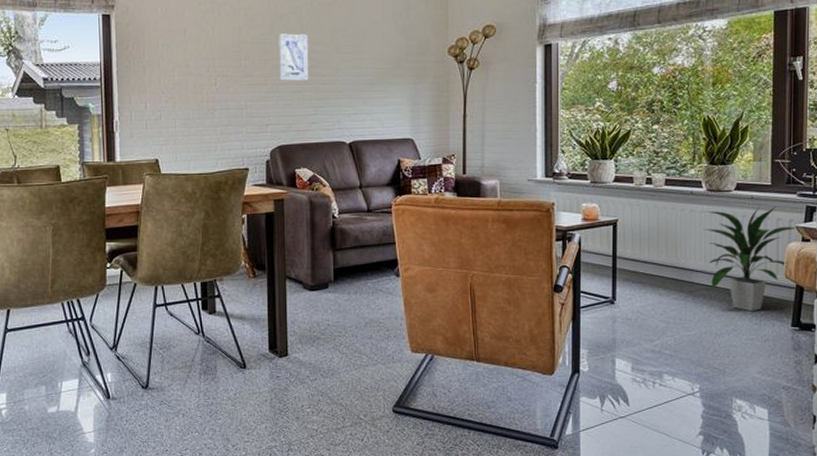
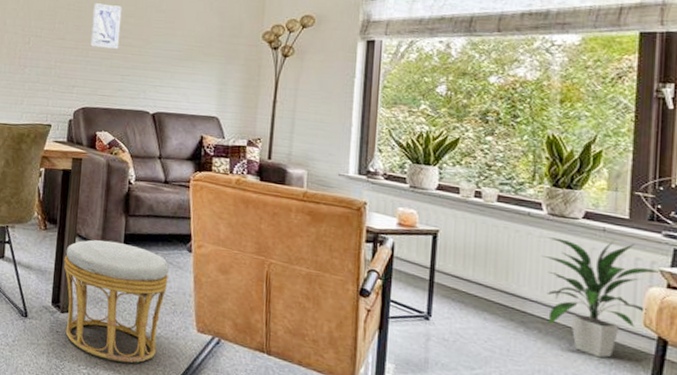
ottoman: none [276,278,380,395] -> present [64,239,169,364]

